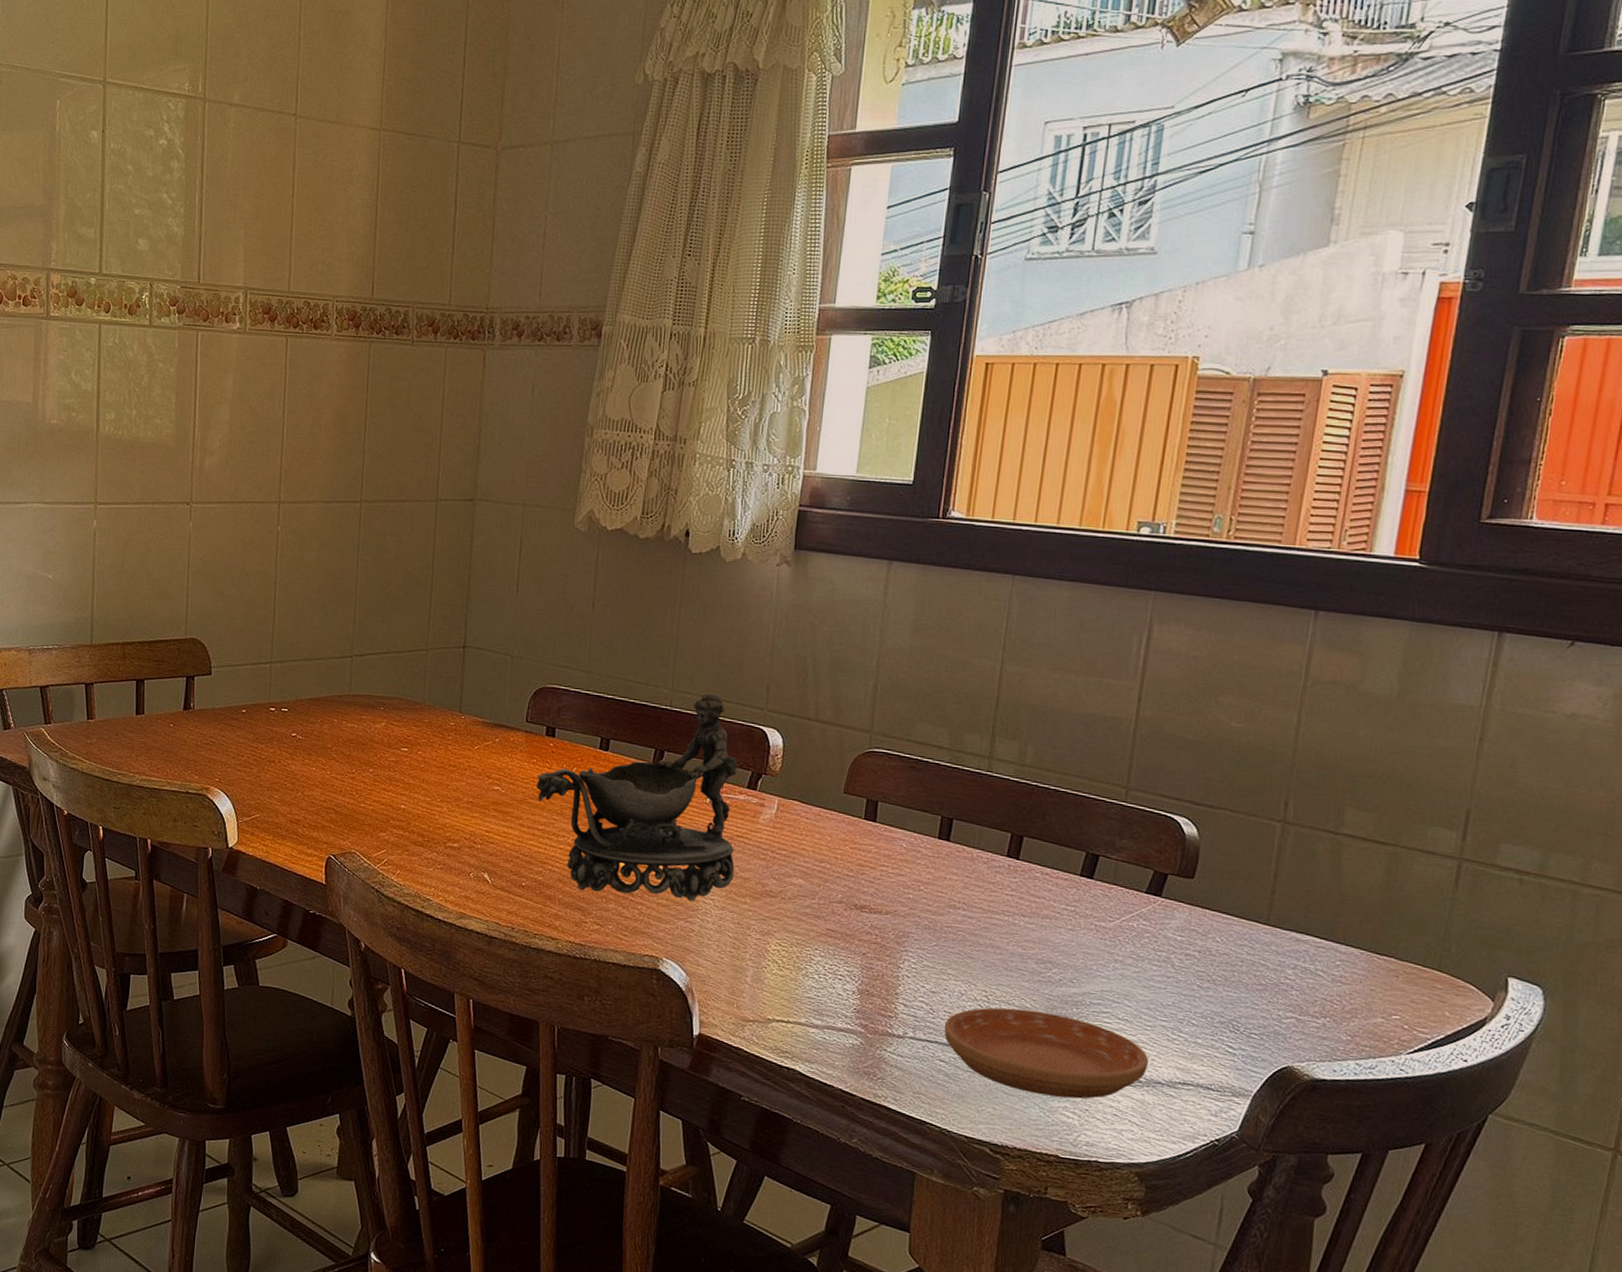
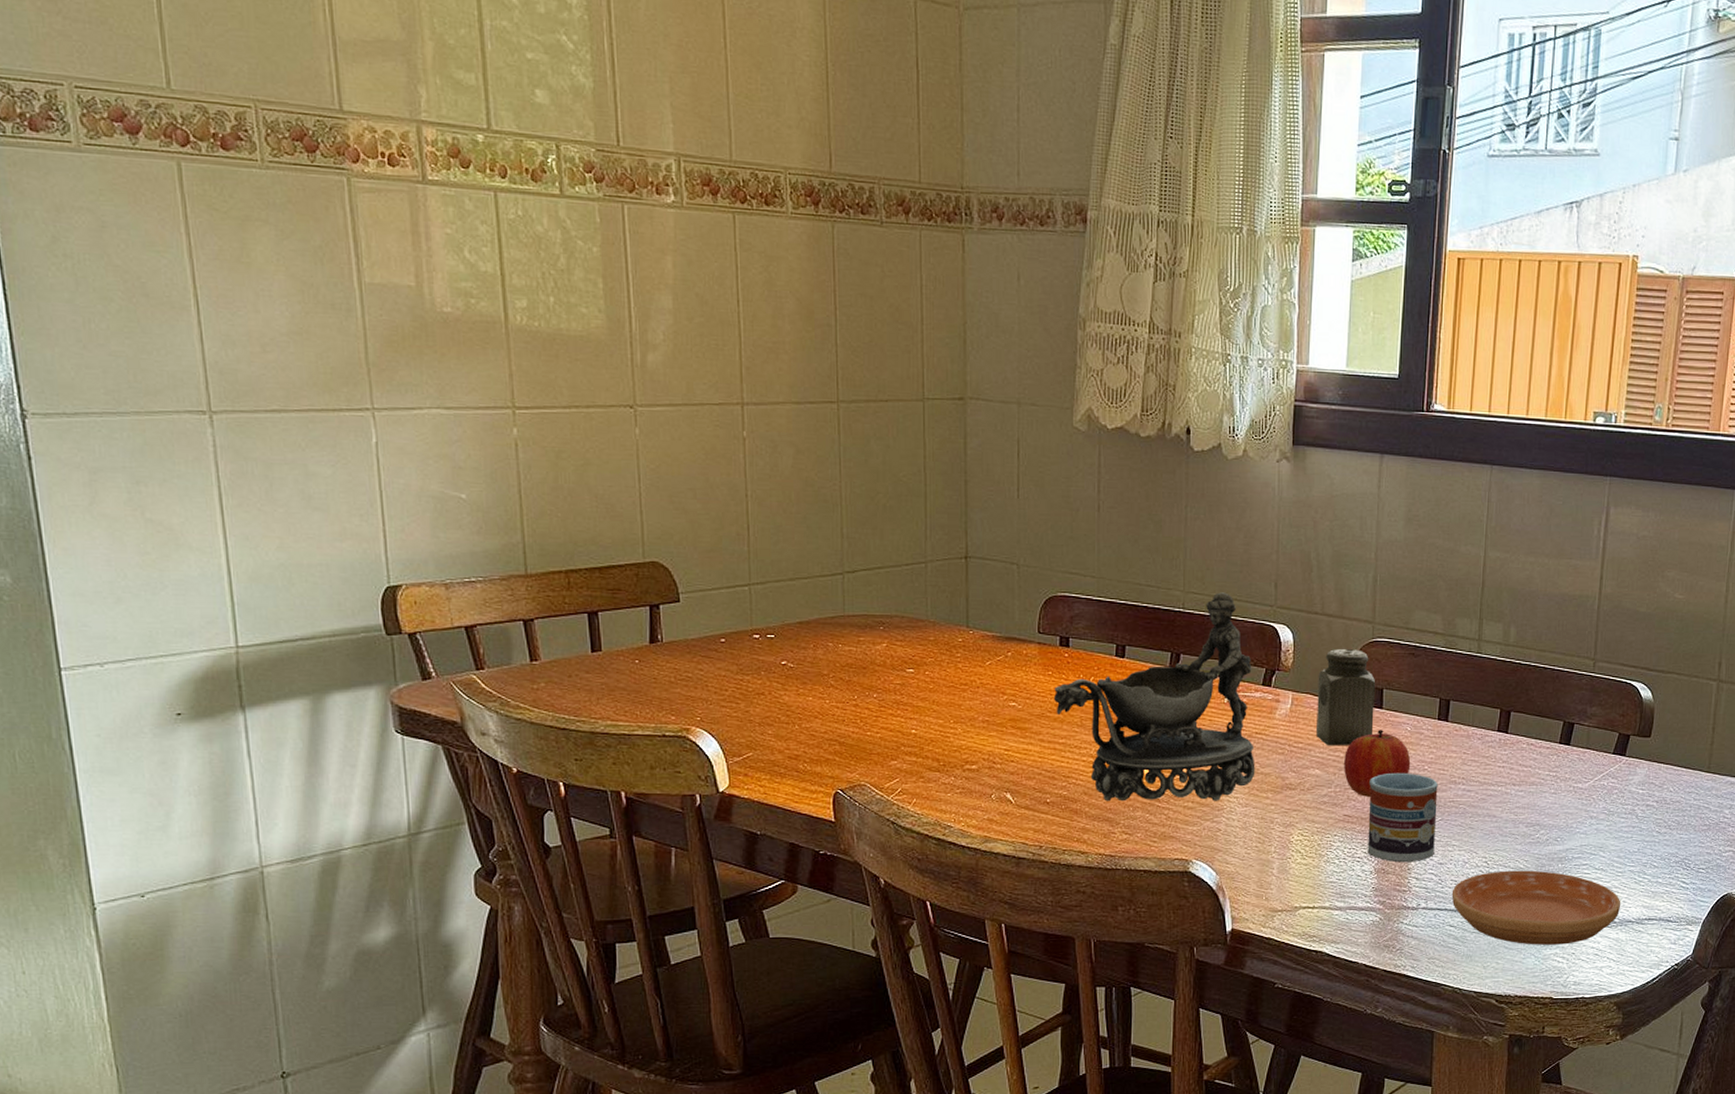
salt shaker: none [801,756,871,857] -> present [1315,648,1376,746]
fruit: none [830,843,905,913] -> present [1344,730,1411,797]
cup: none [851,889,935,987] -> present [1367,772,1438,863]

